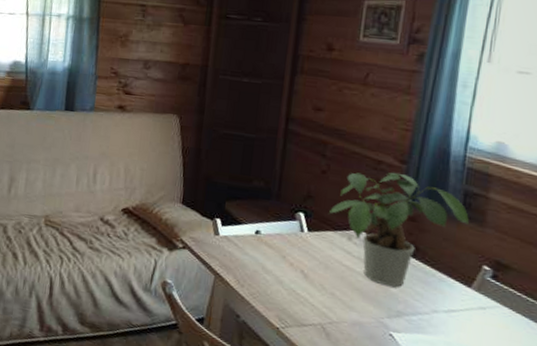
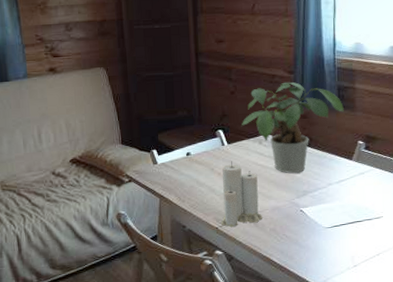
candle: none [283,252,339,335] -> present [221,161,262,227]

